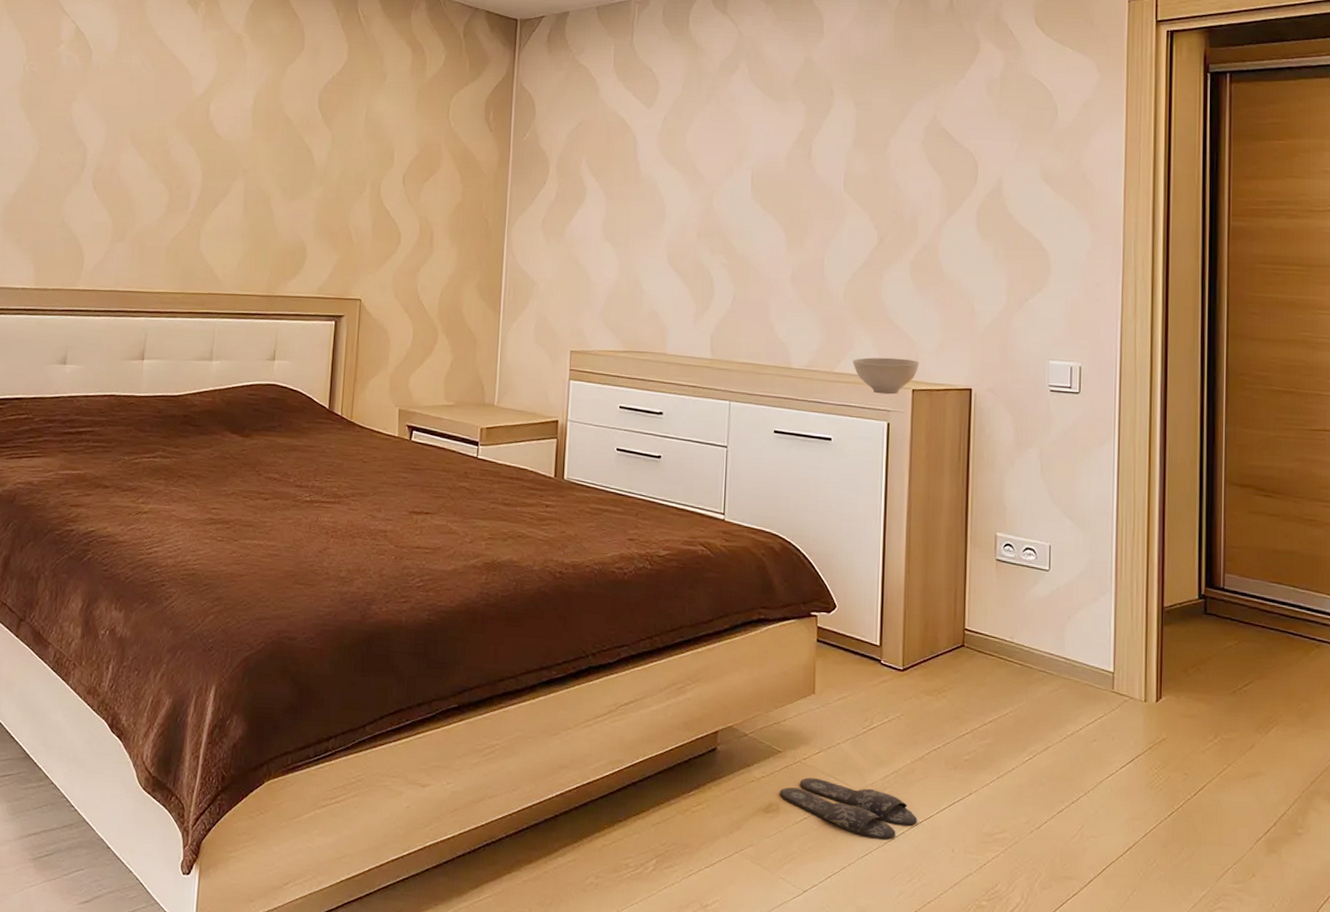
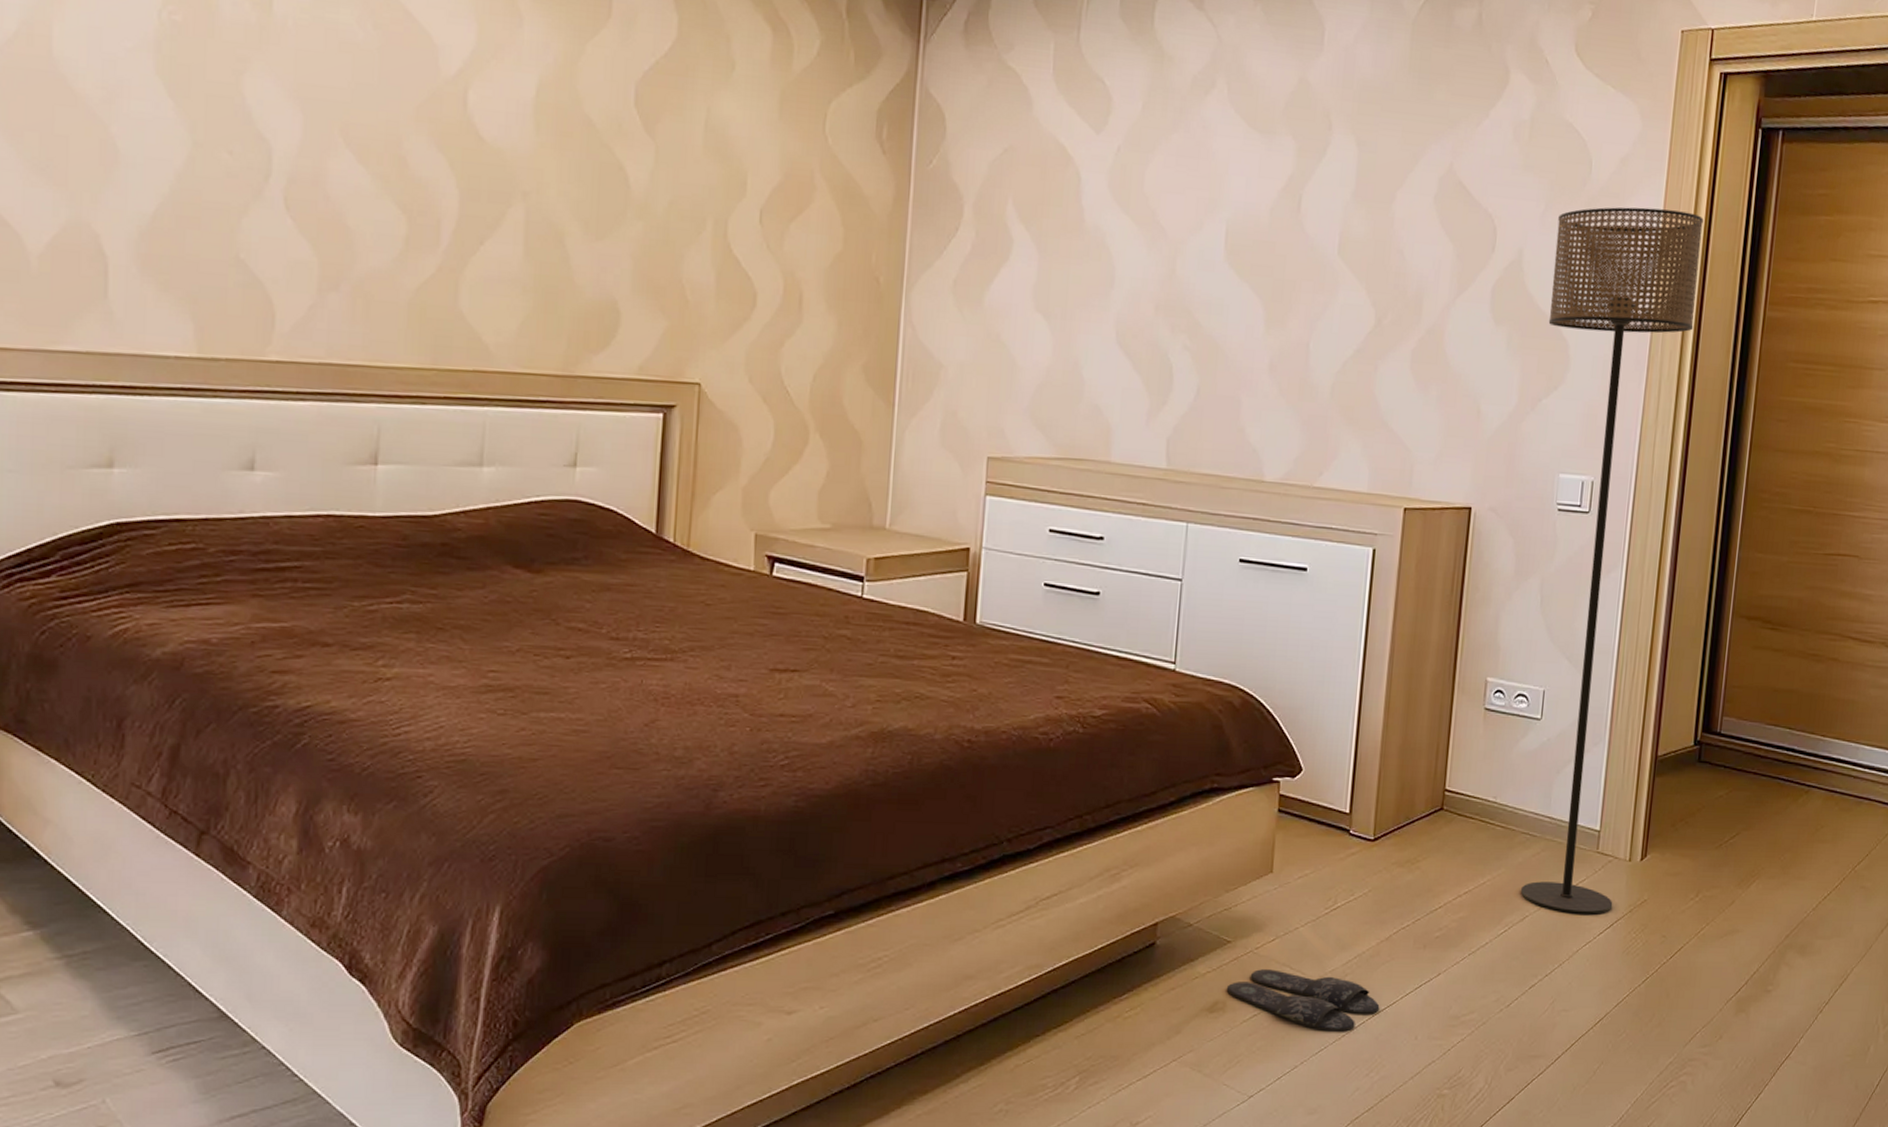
bowl: present [852,357,920,395] -> none [1336,468,1415,515]
floor lamp: none [1029,141,1163,749] -> present [1521,207,1703,915]

